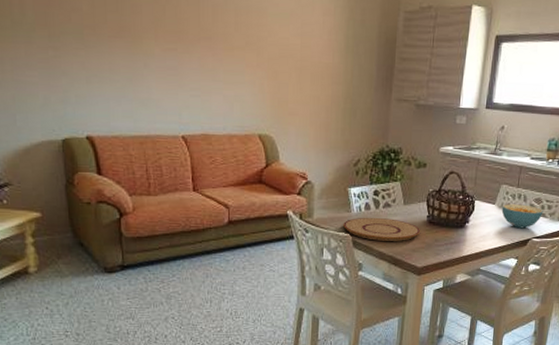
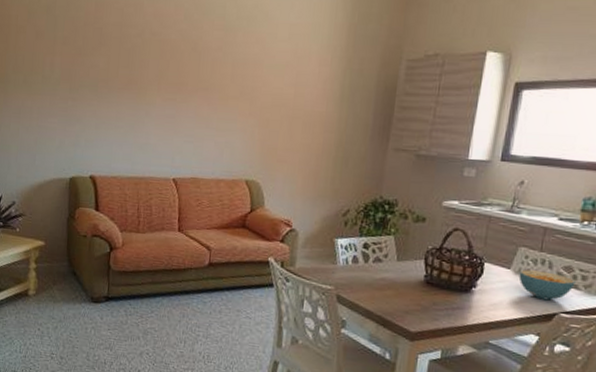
plate: present [343,217,421,241] -> none [327,270,417,301]

